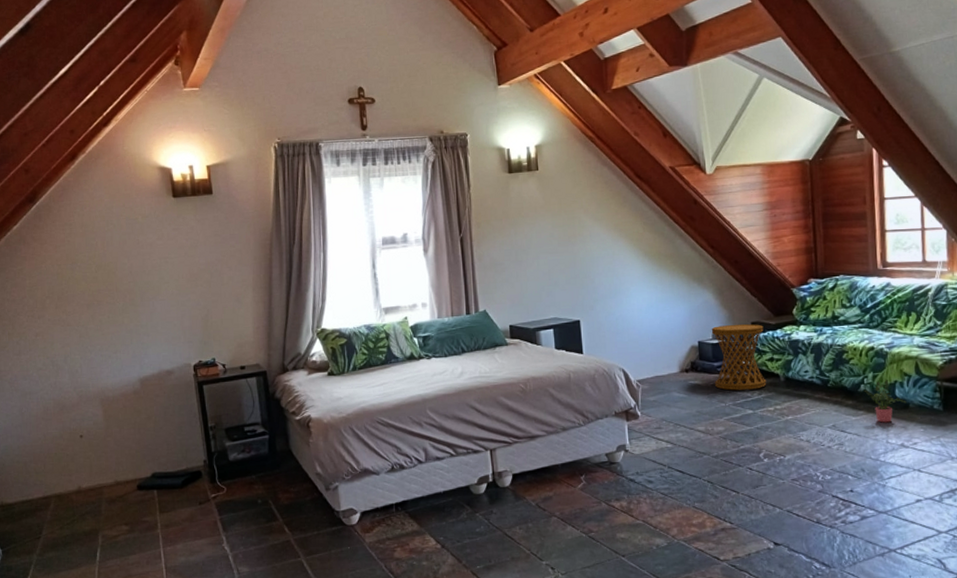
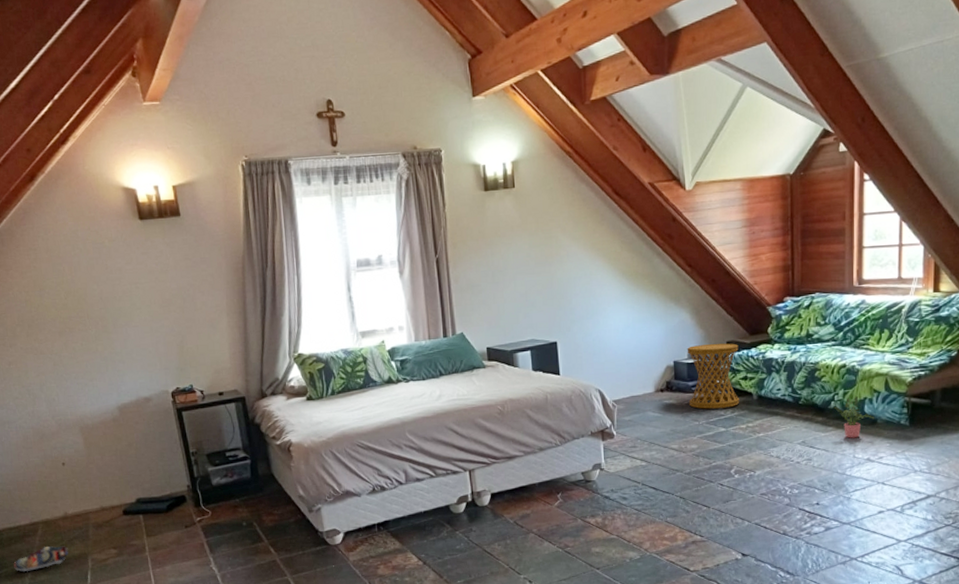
shoe: none [23,521,79,548] -> present [13,546,68,572]

